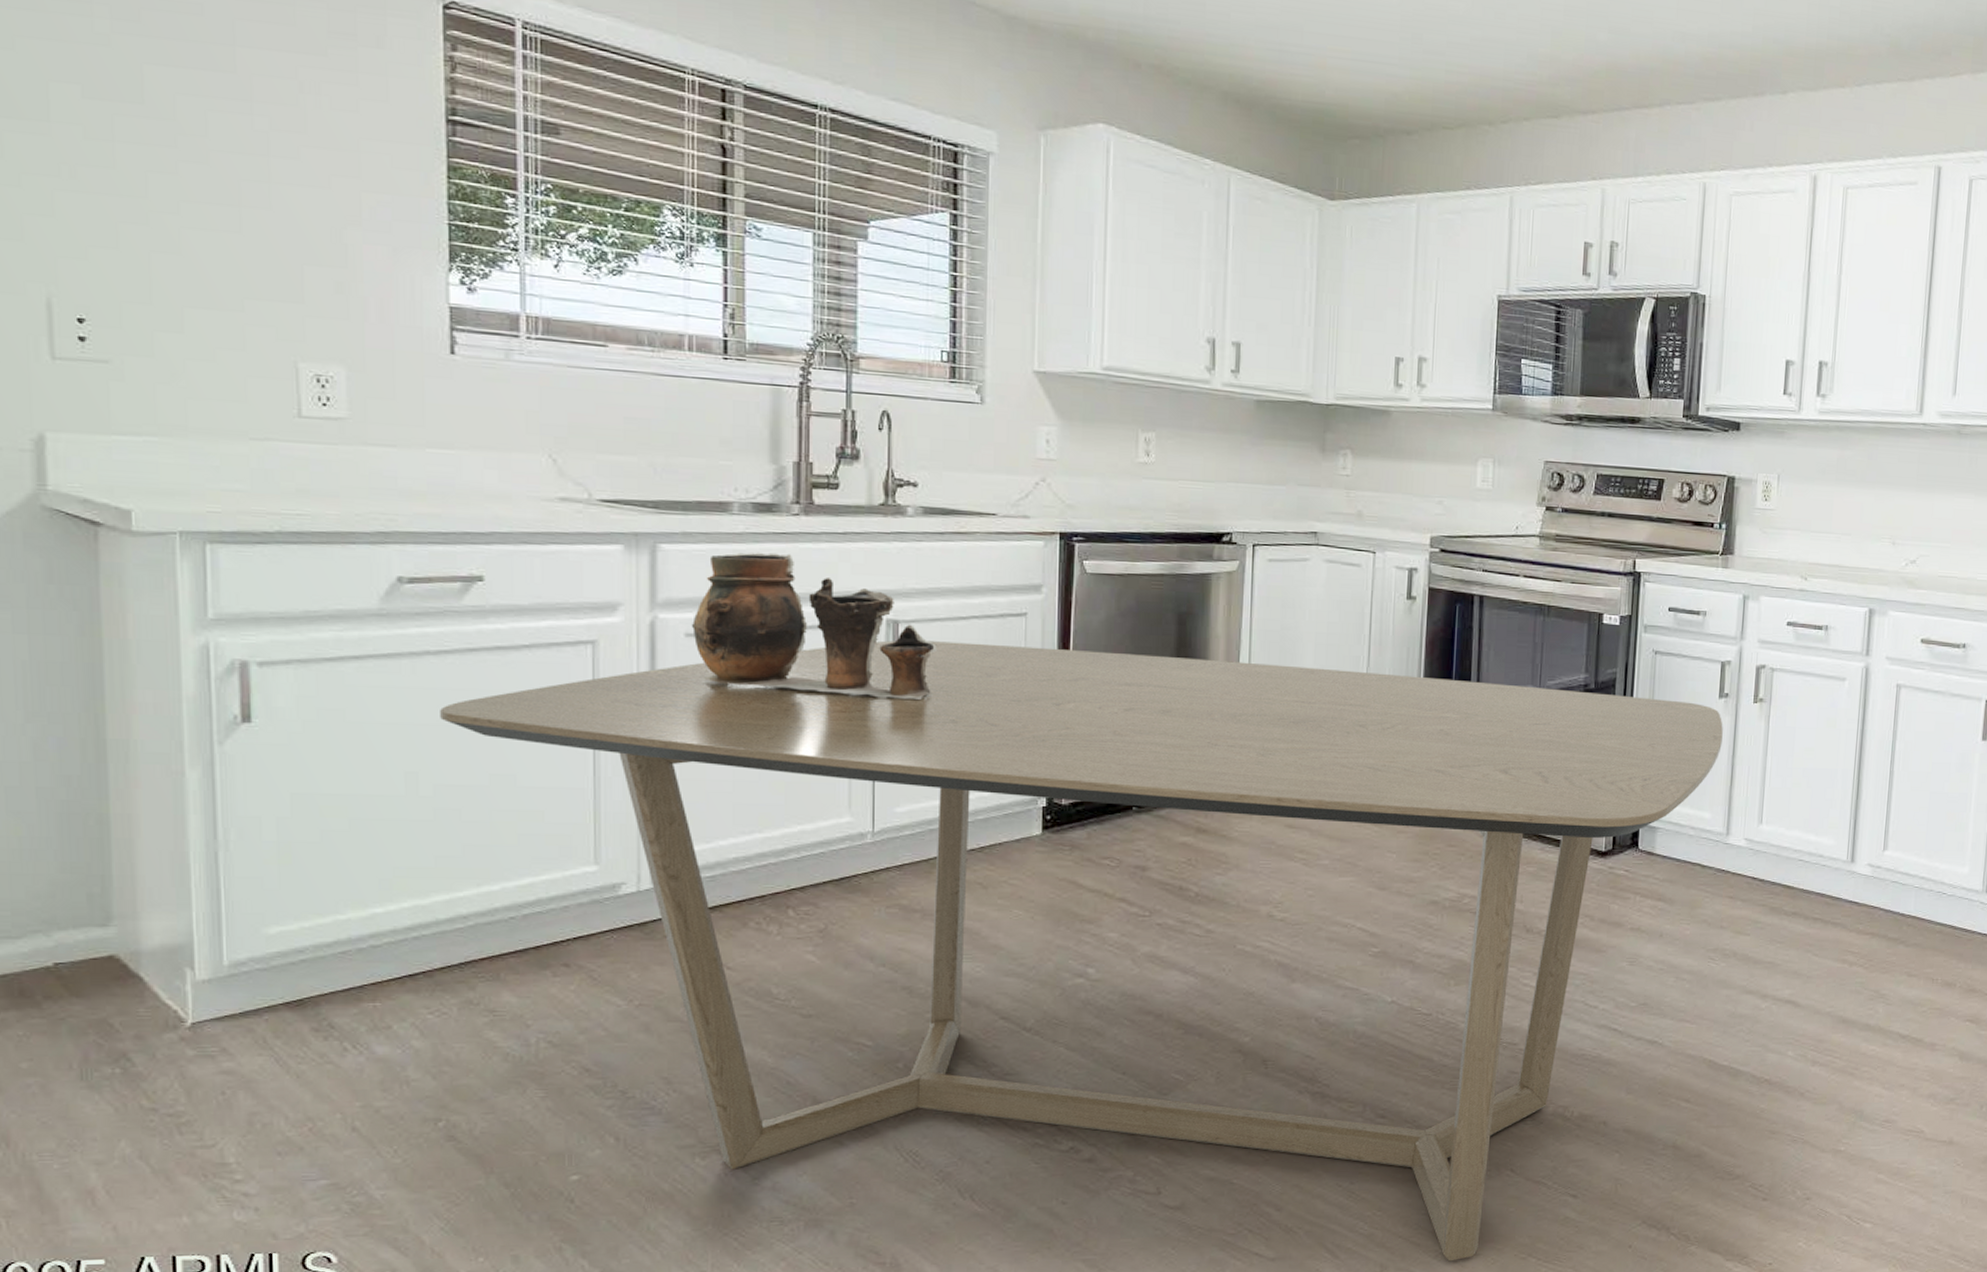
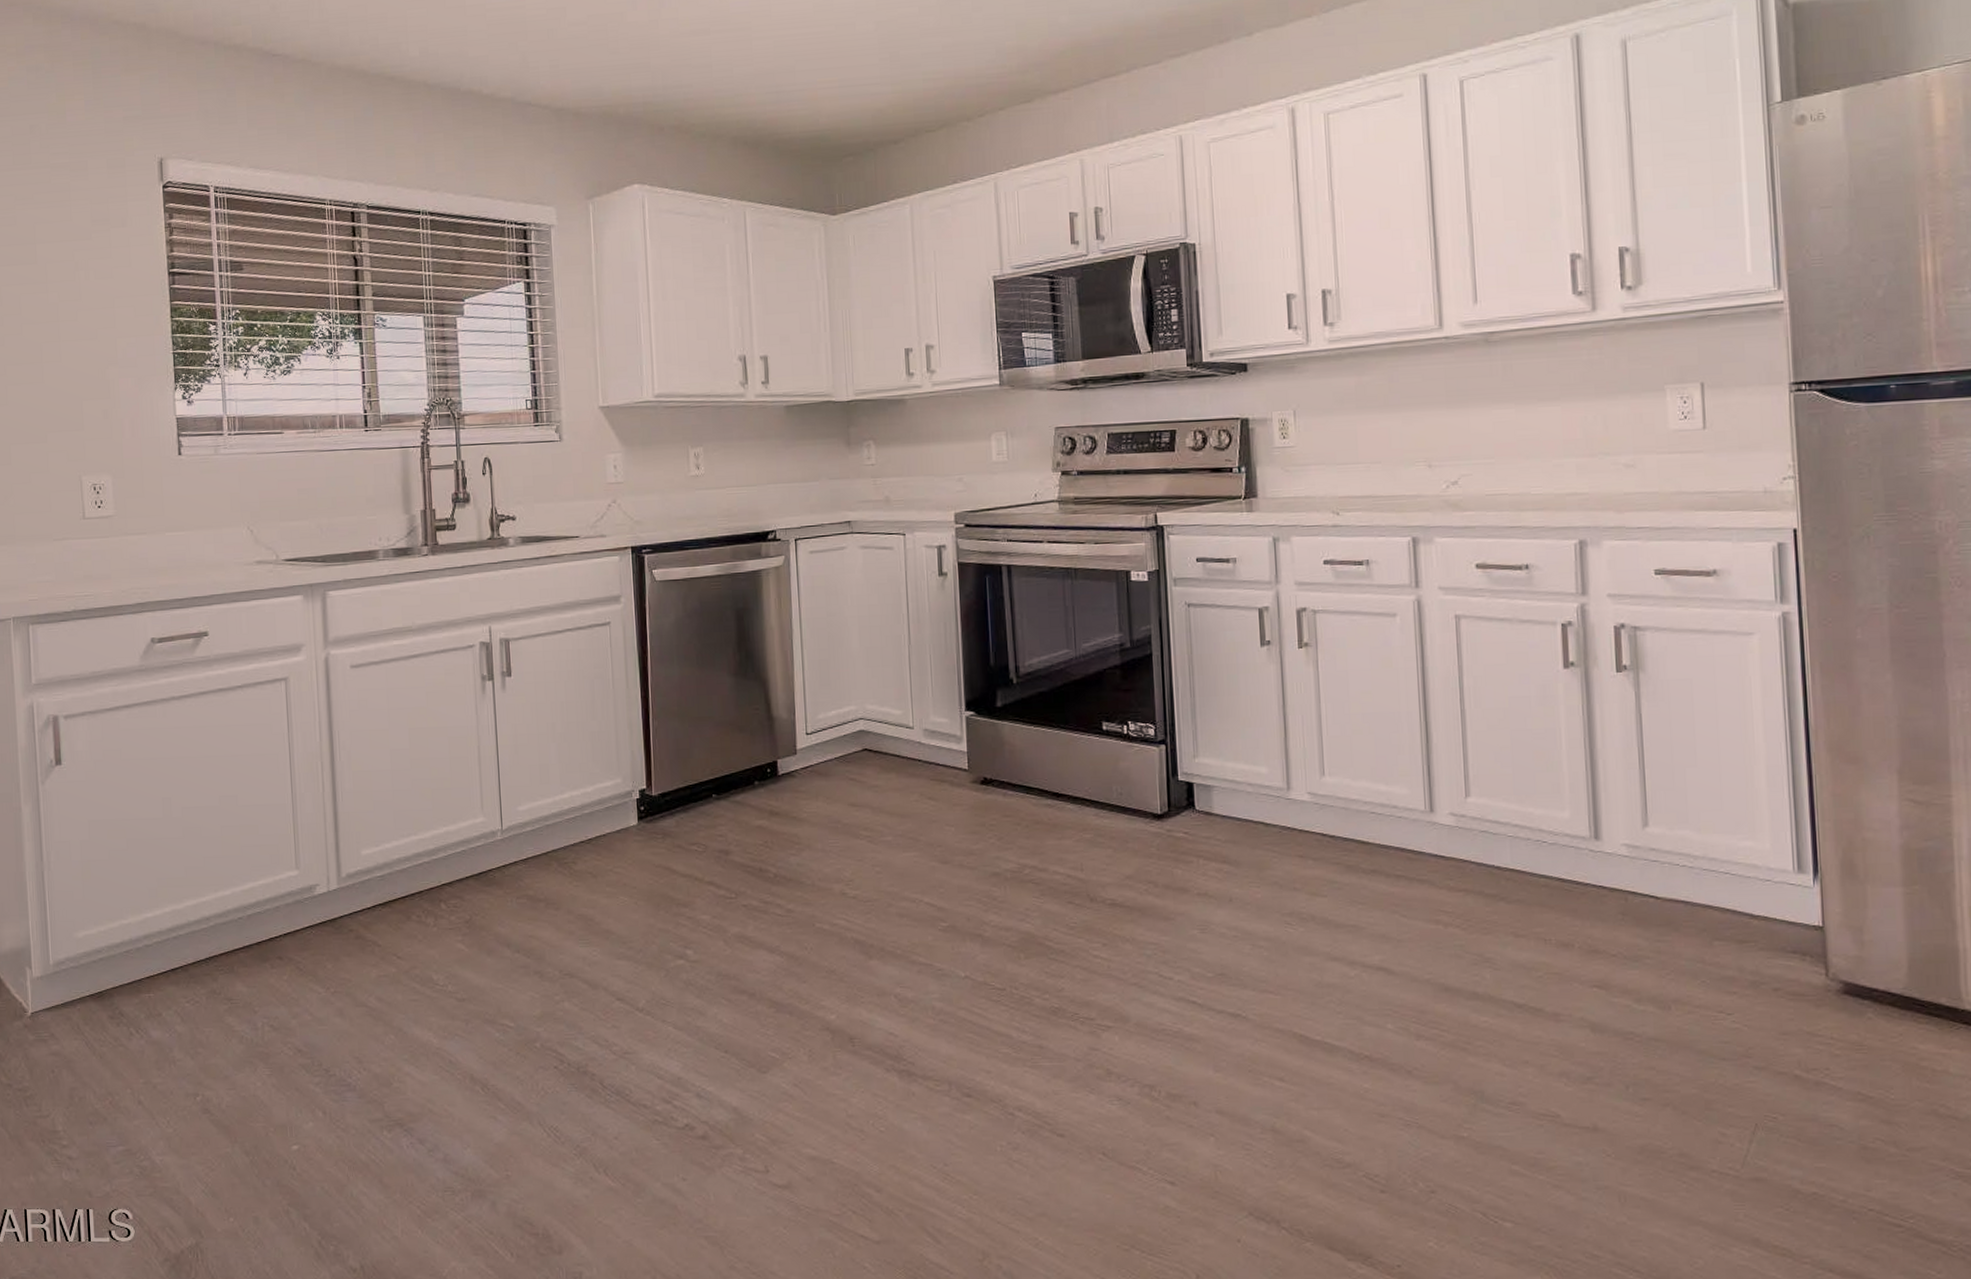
dining table: present [440,640,1723,1262] -> none [184,649,1270,1251]
pottery set: present [691,552,937,700] -> none [354,589,541,709]

